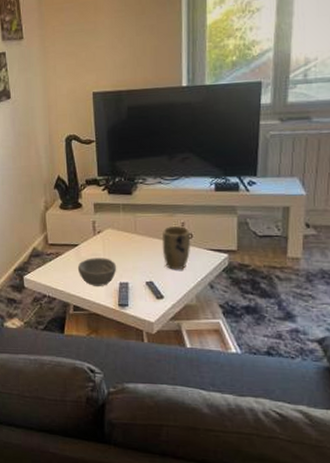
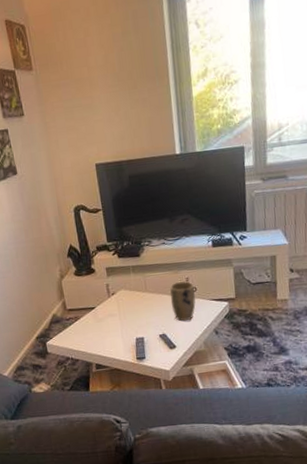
bowl: present [77,258,117,286] -> none [96,317,133,344]

